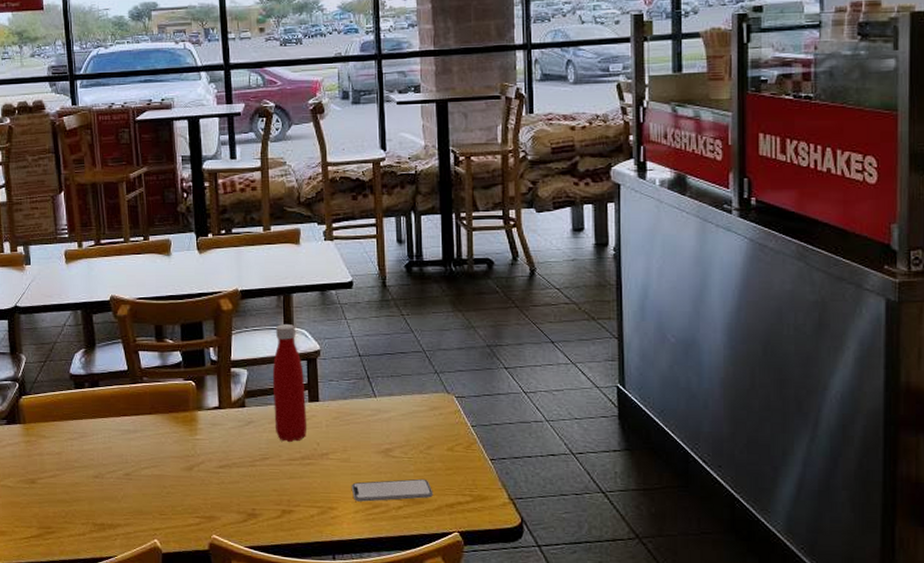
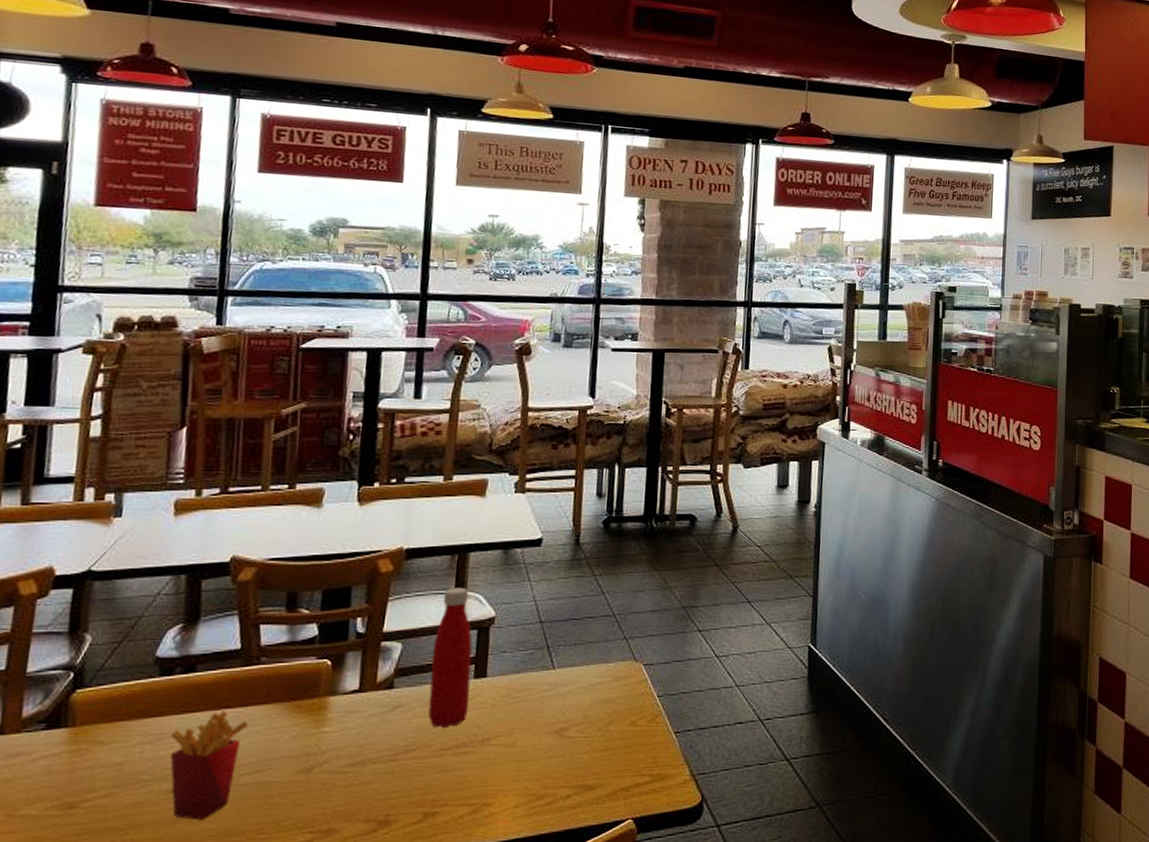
french fries: none [89,418,141,500] -> present [170,710,249,820]
smartphone: present [351,478,433,502] -> none [513,760,609,794]

